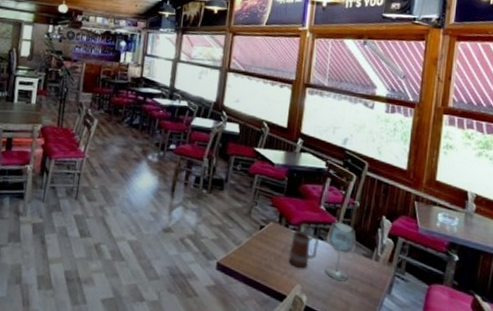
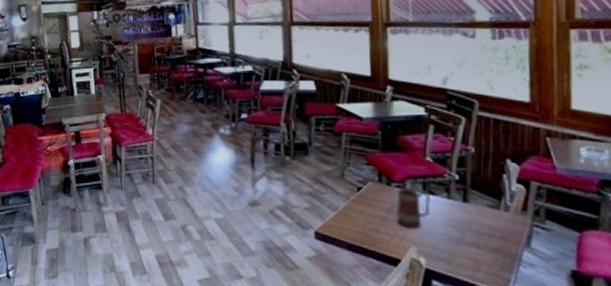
wine glass: present [325,221,357,281] -> none [439,173,479,237]

